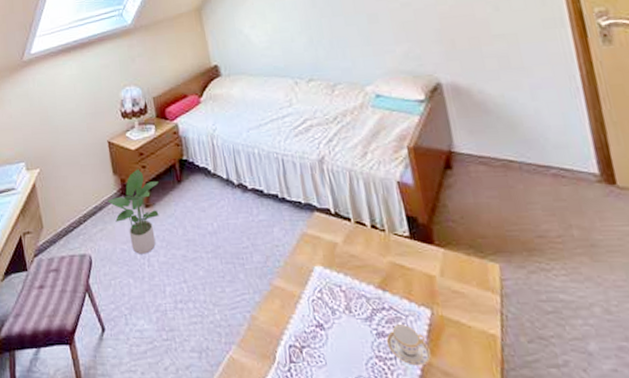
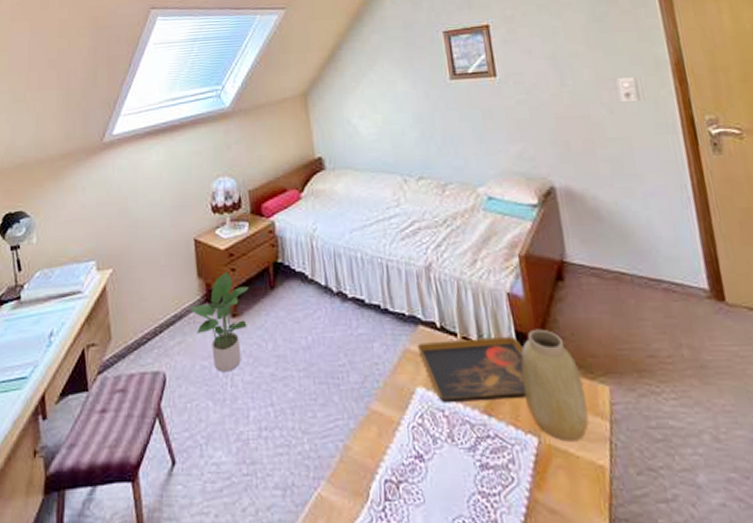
decorative tray: none [313,220,418,280] -> present [417,336,526,403]
teacup: present [387,324,431,366] -> none [491,455,537,503]
vase: none [412,213,480,314] -> present [520,329,589,442]

